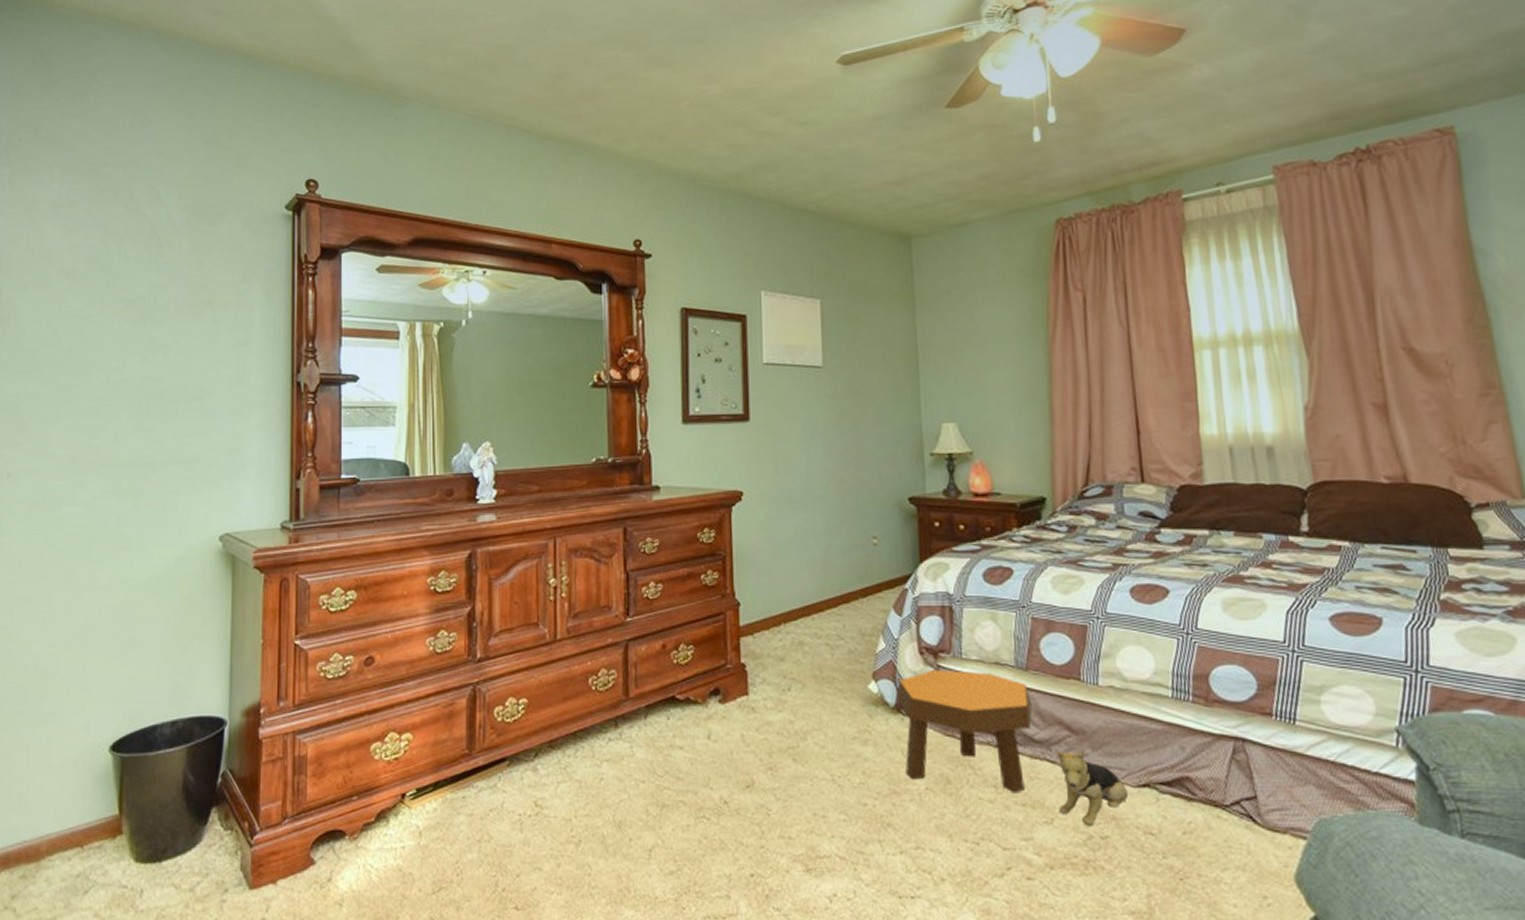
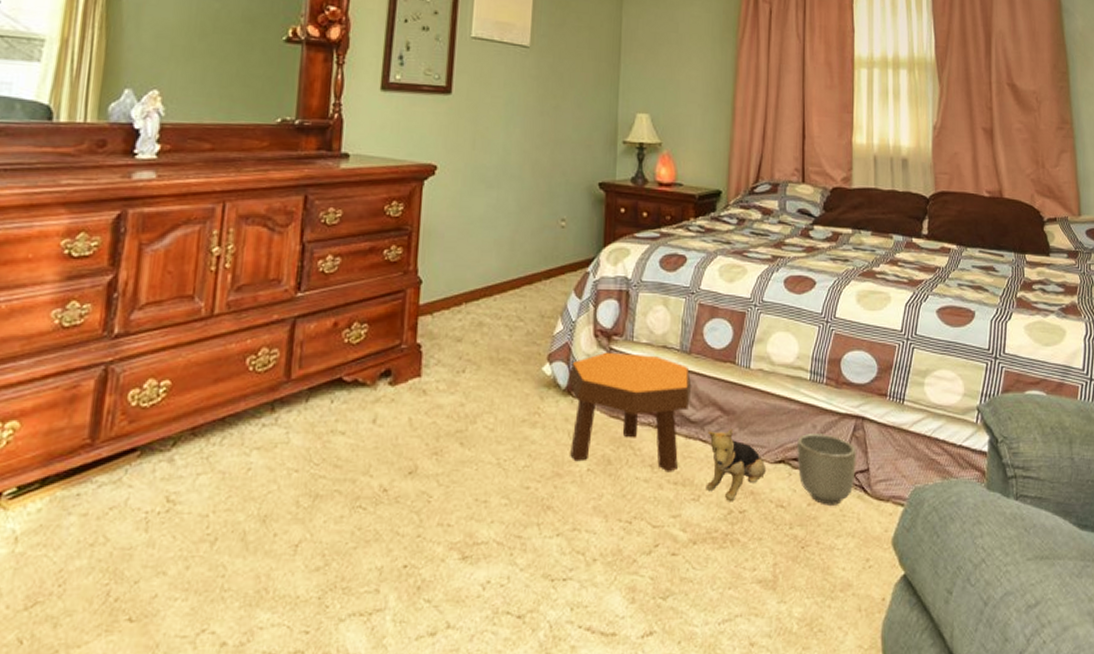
planter: none [1163,756,1240,837] -> present [797,434,856,507]

